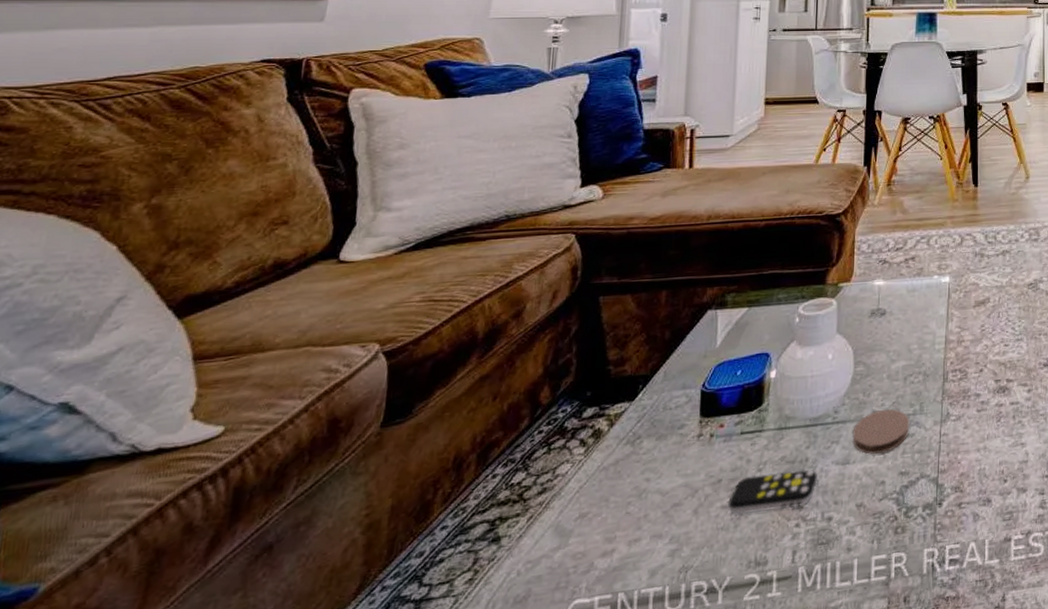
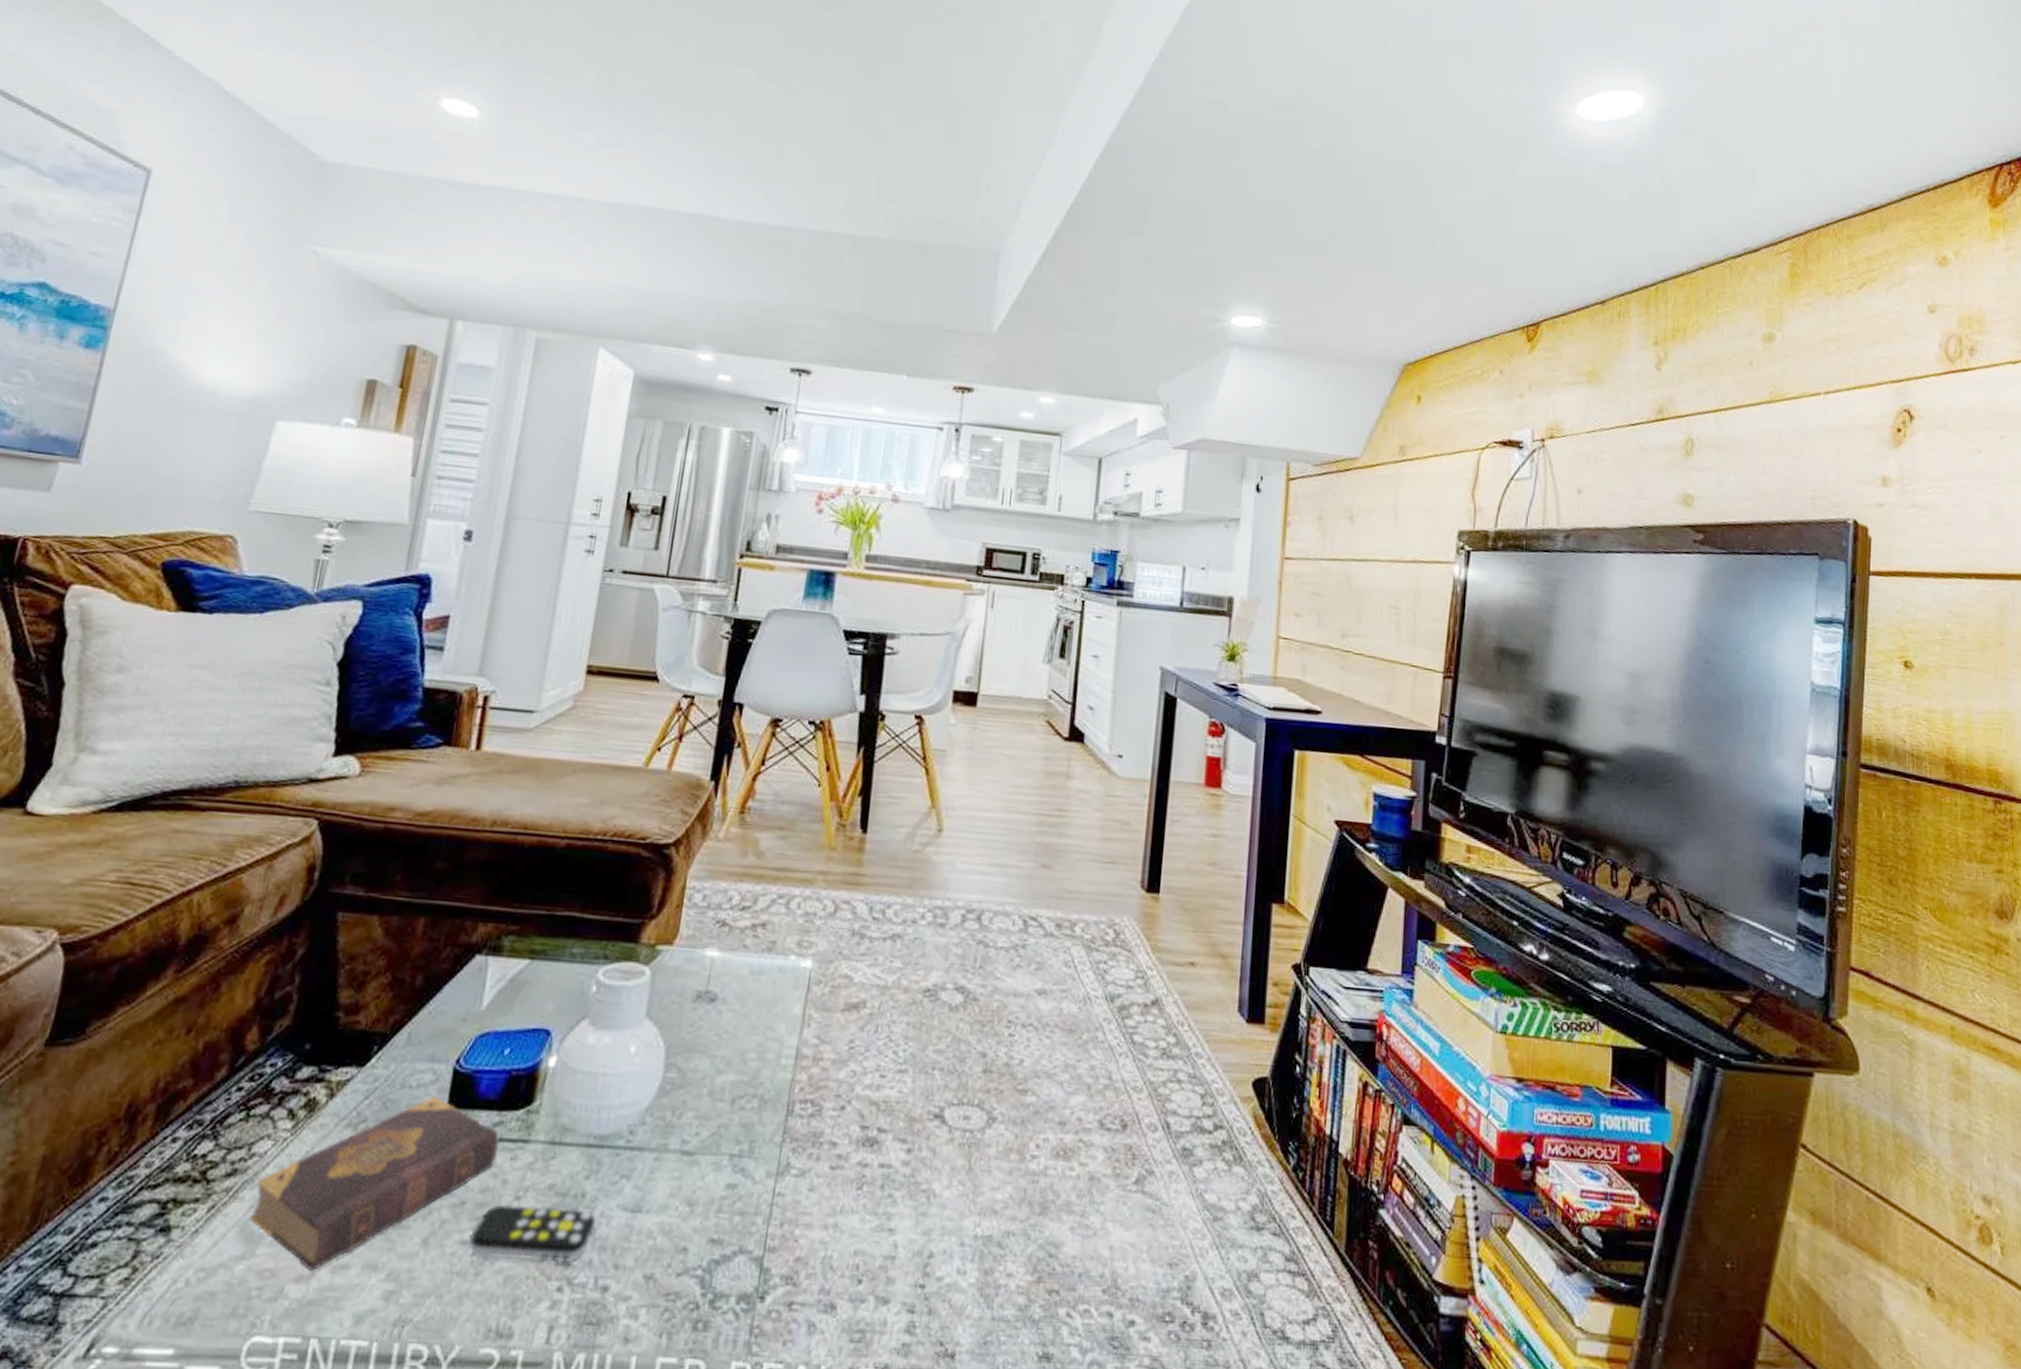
book: none [560,411,741,548] -> present [248,1095,499,1273]
coaster: present [852,409,910,455] -> none [649,1140,733,1205]

